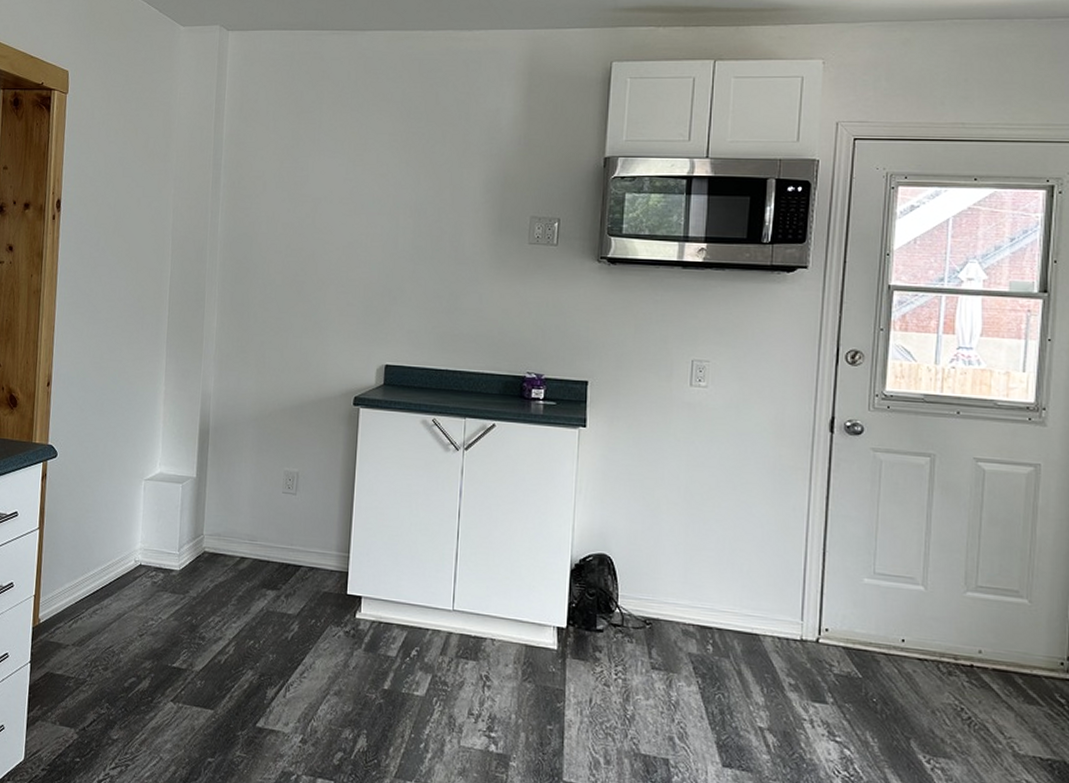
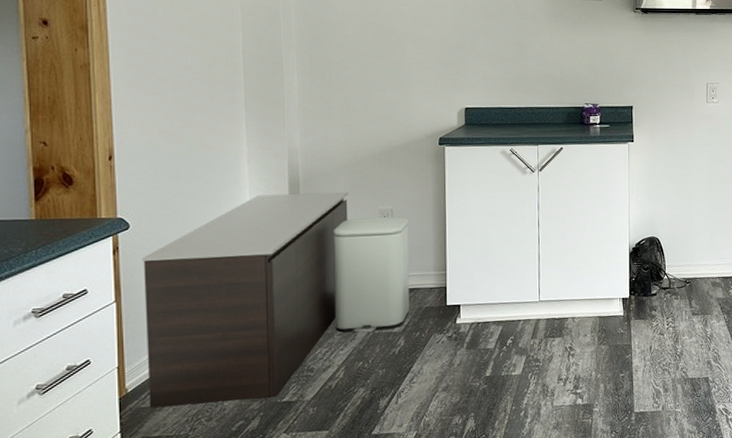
kitchen island: none [56,438,256,660] -> present [142,192,349,408]
pedal bin: none [229,477,314,610] -> present [333,216,409,334]

